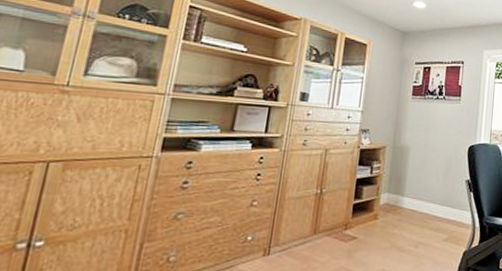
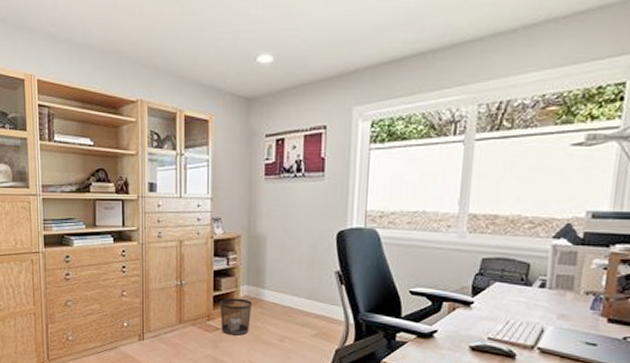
waste bin: none [357,206,392,244] -> present [220,298,253,336]

